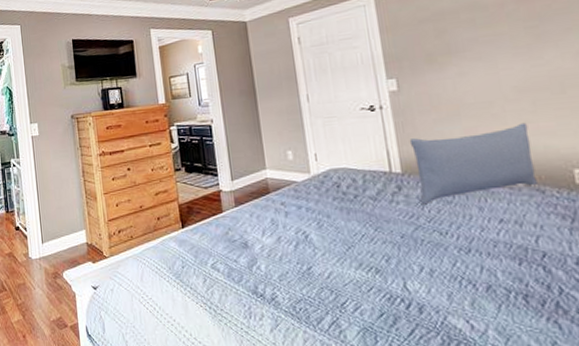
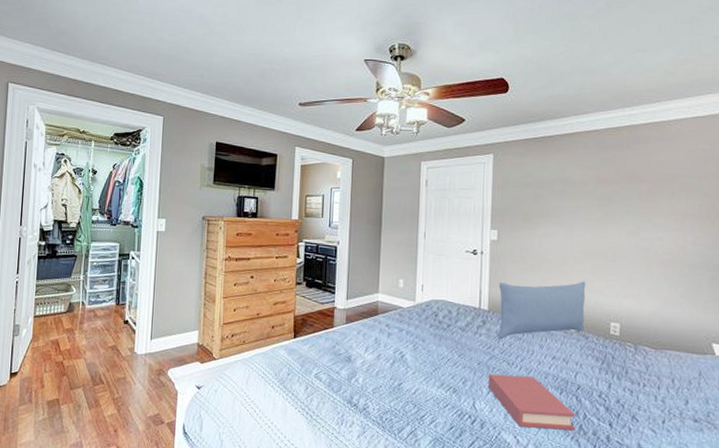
book: none [416,247,550,310] -> present [487,374,576,431]

